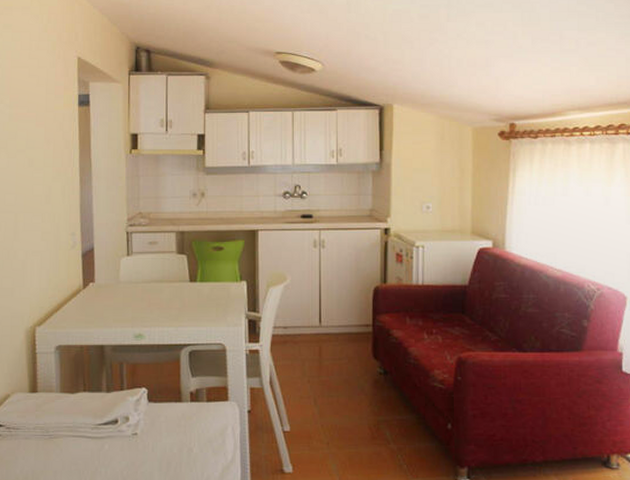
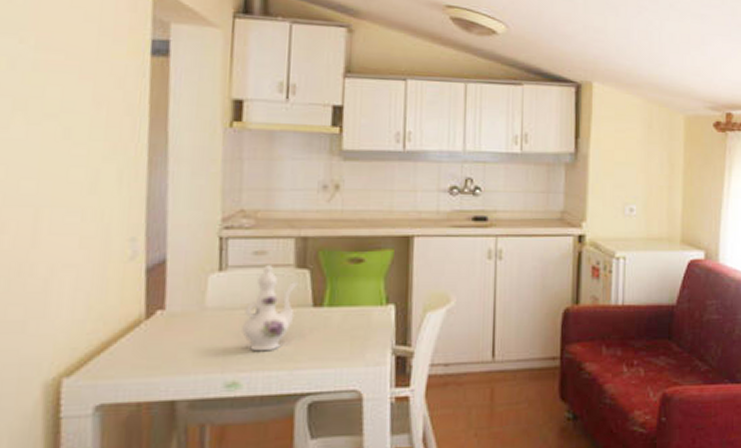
ewer: none [144,251,179,313] -> present [242,264,298,352]

